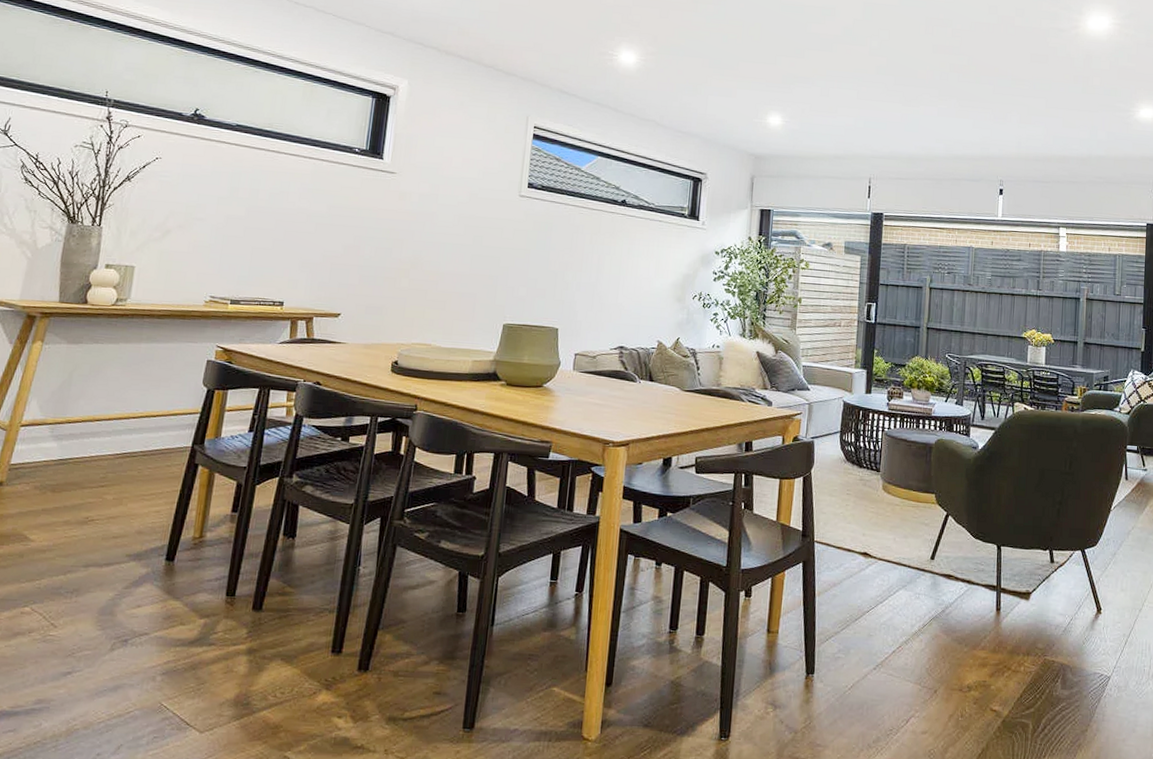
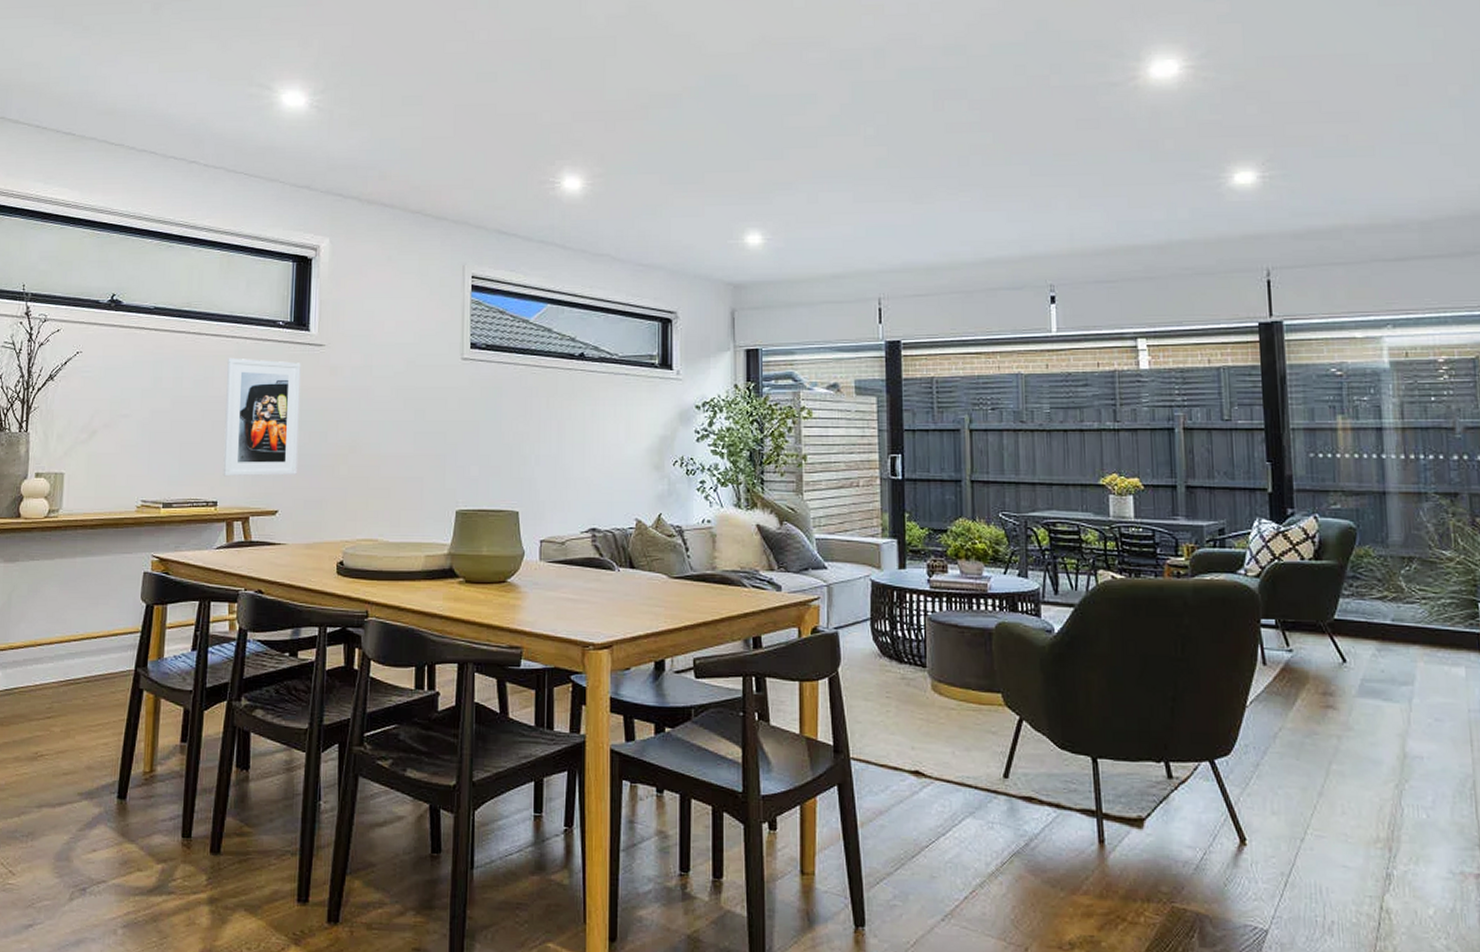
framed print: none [291,176,373,284] -> present [223,357,301,477]

